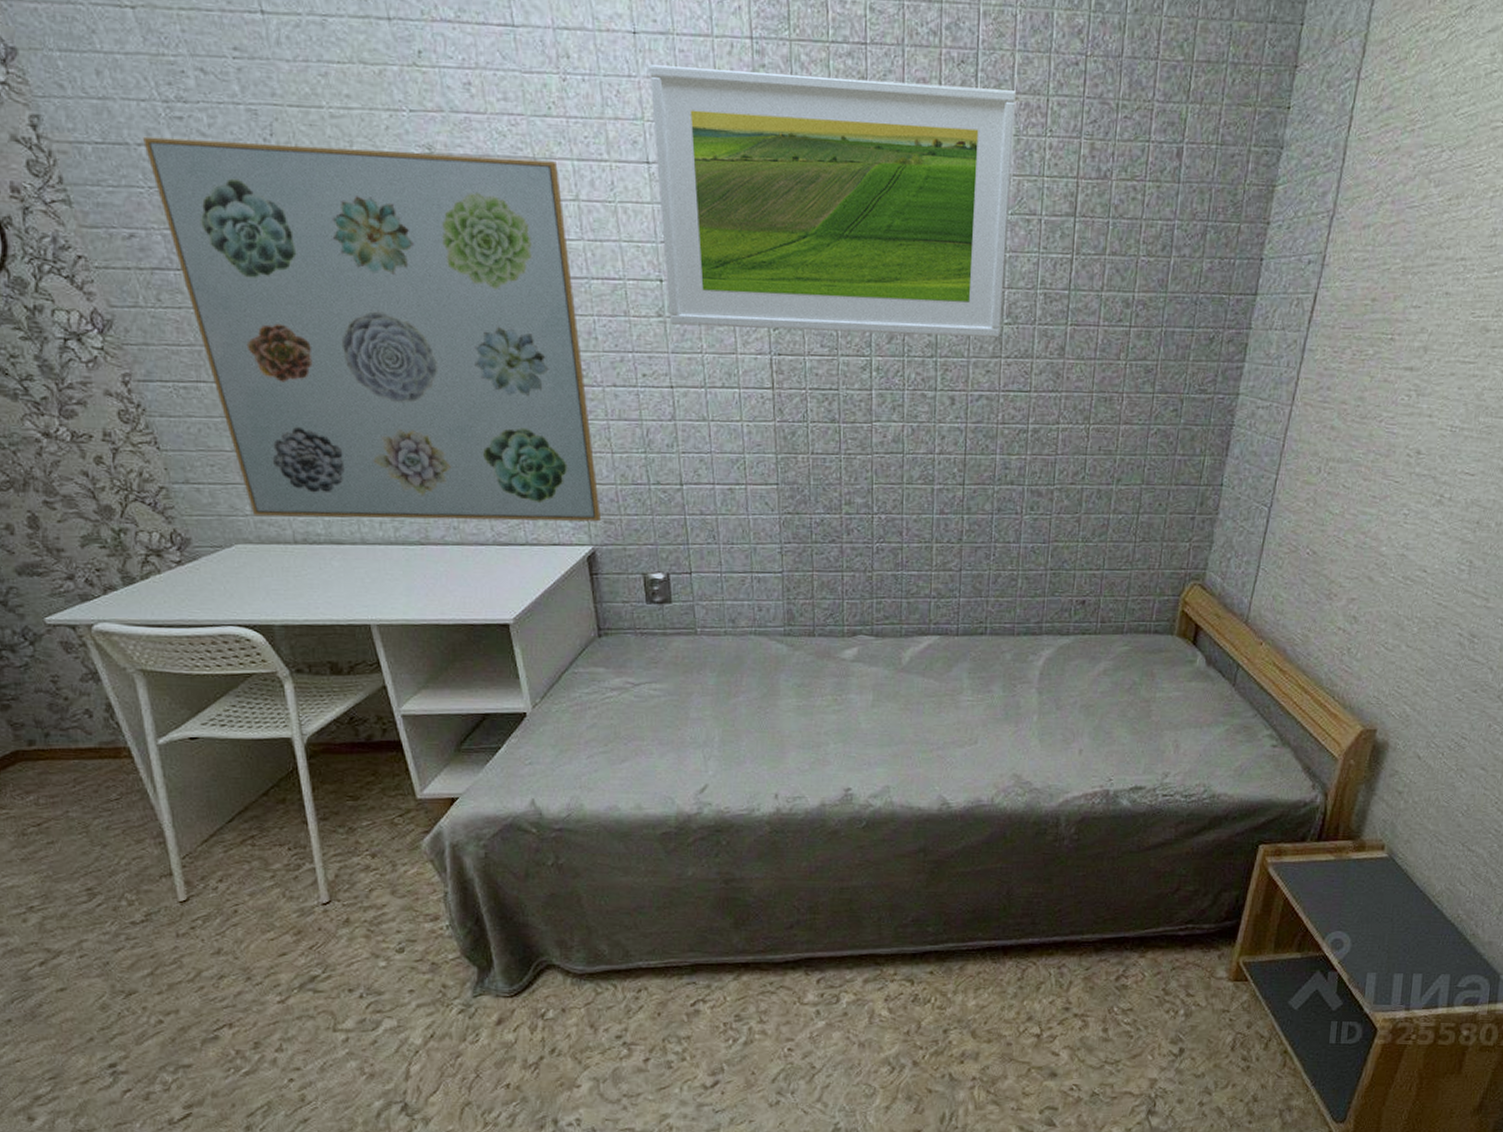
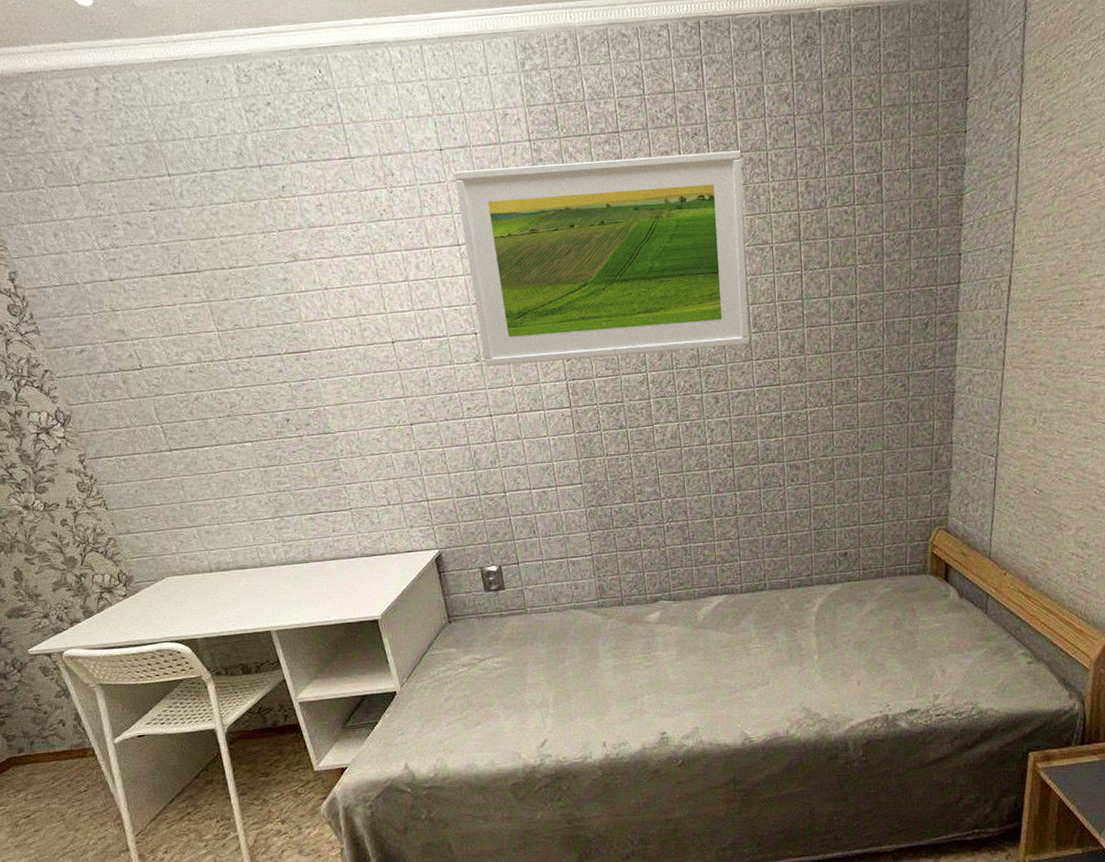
wall art: present [142,136,602,522] -> none [87,254,444,554]

